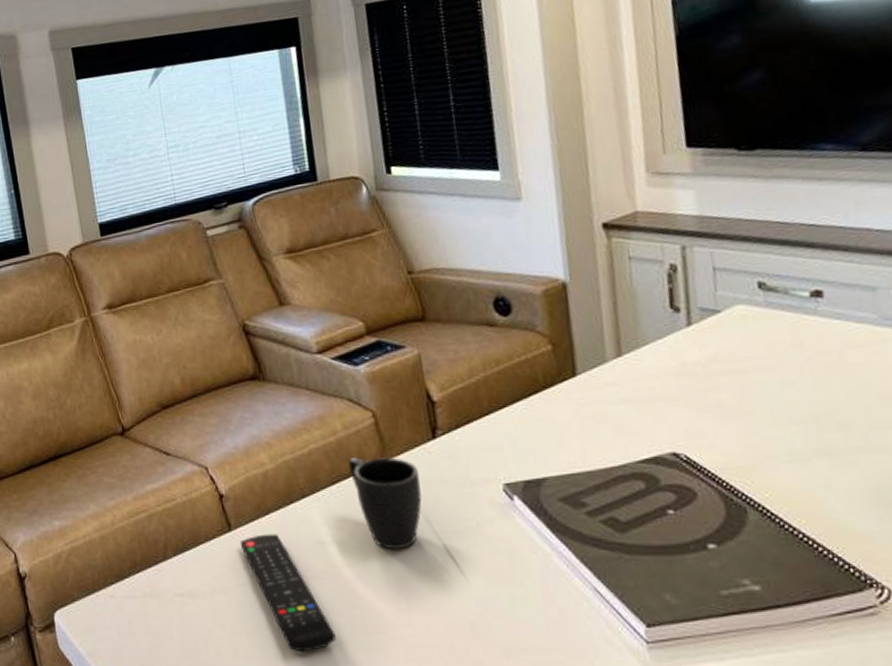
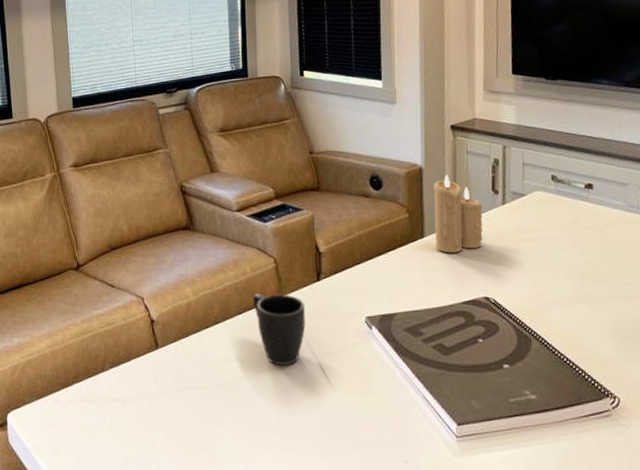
remote control: present [239,533,336,652] -> none [164,352,232,446]
candle: none [584,289,663,396] -> present [434,174,483,253]

